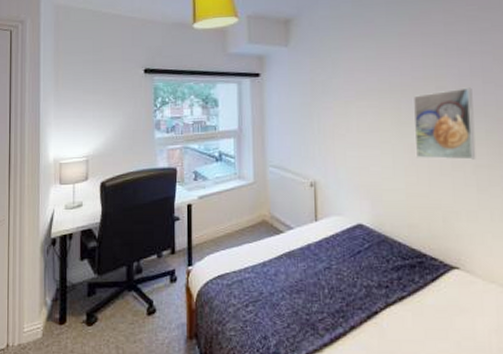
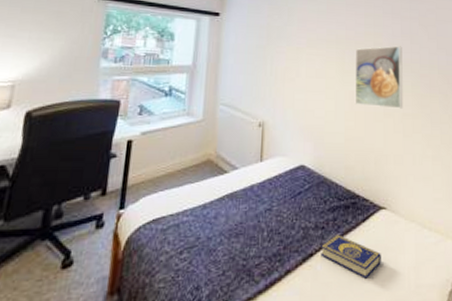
book: none [386,294,456,339] -> present [321,235,381,279]

